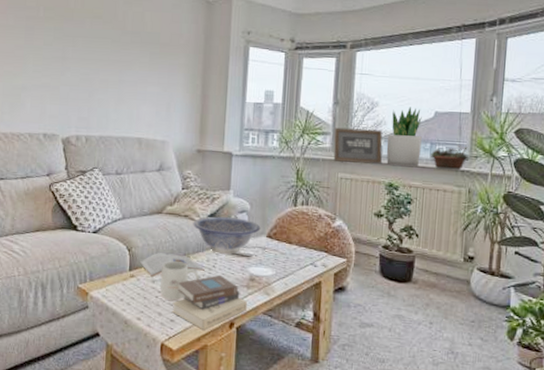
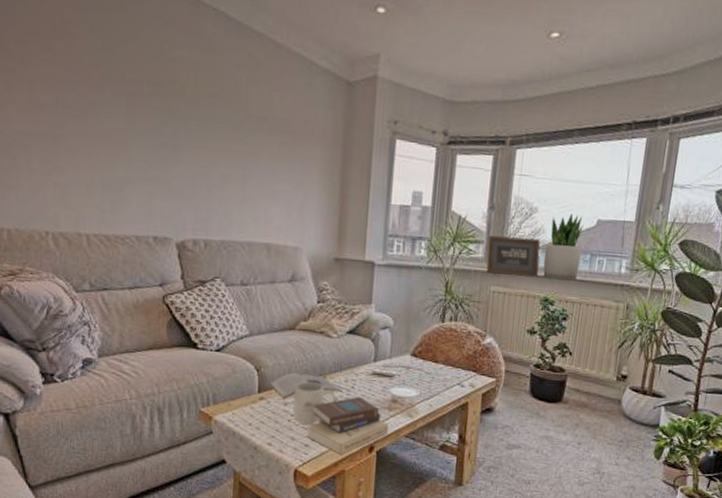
decorative bowl: present [193,216,261,255] -> none [329,333,405,375]
succulent planter: present [431,145,473,171] -> none [590,257,634,285]

